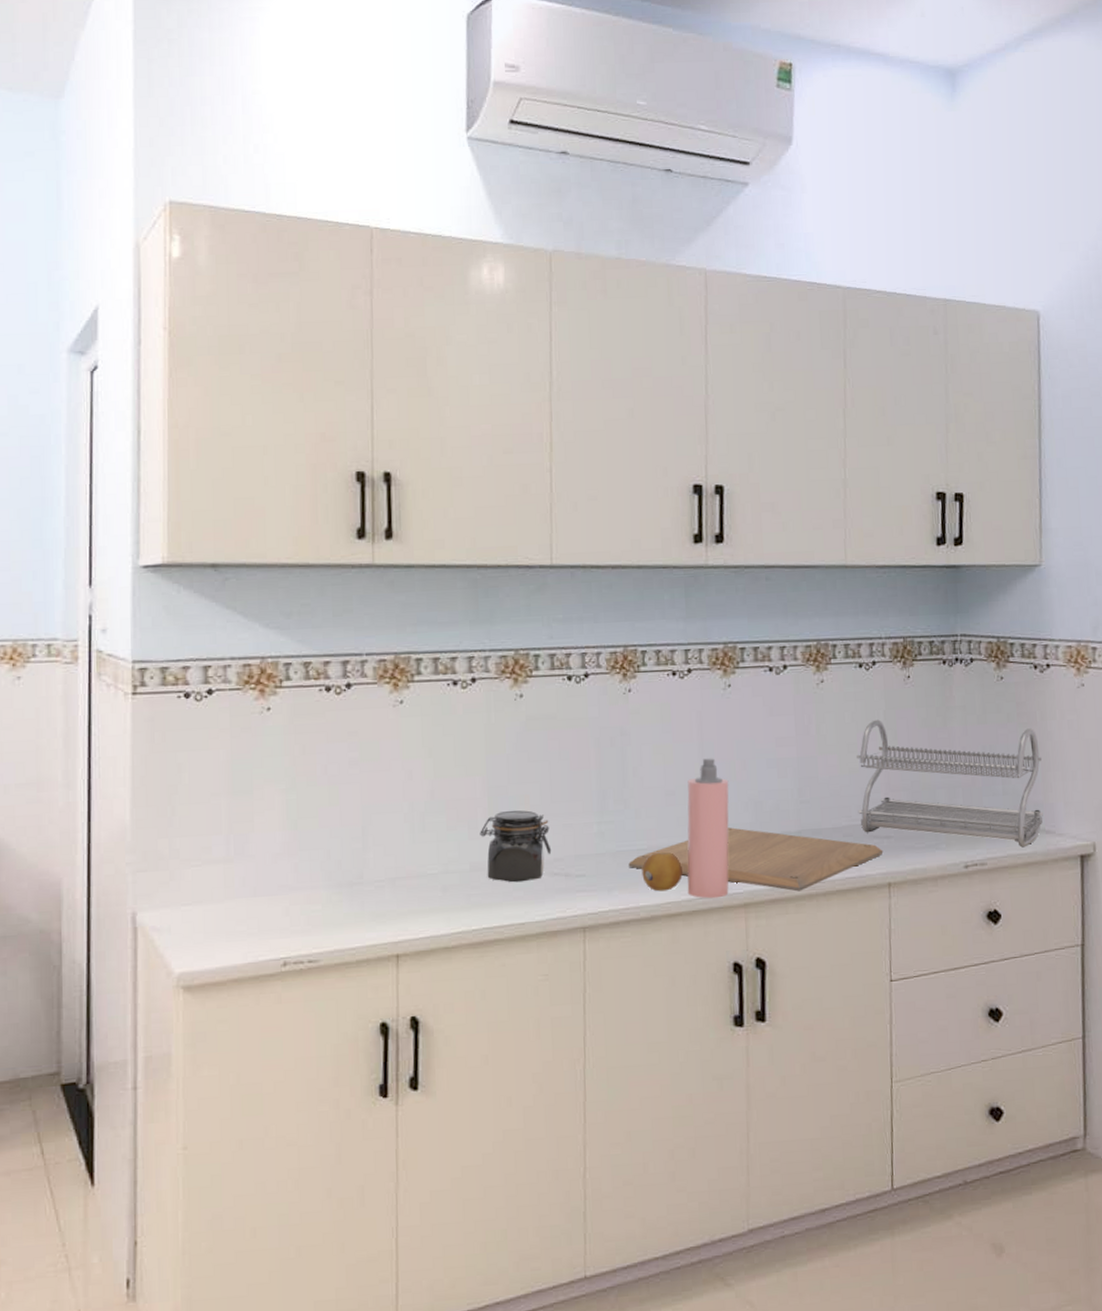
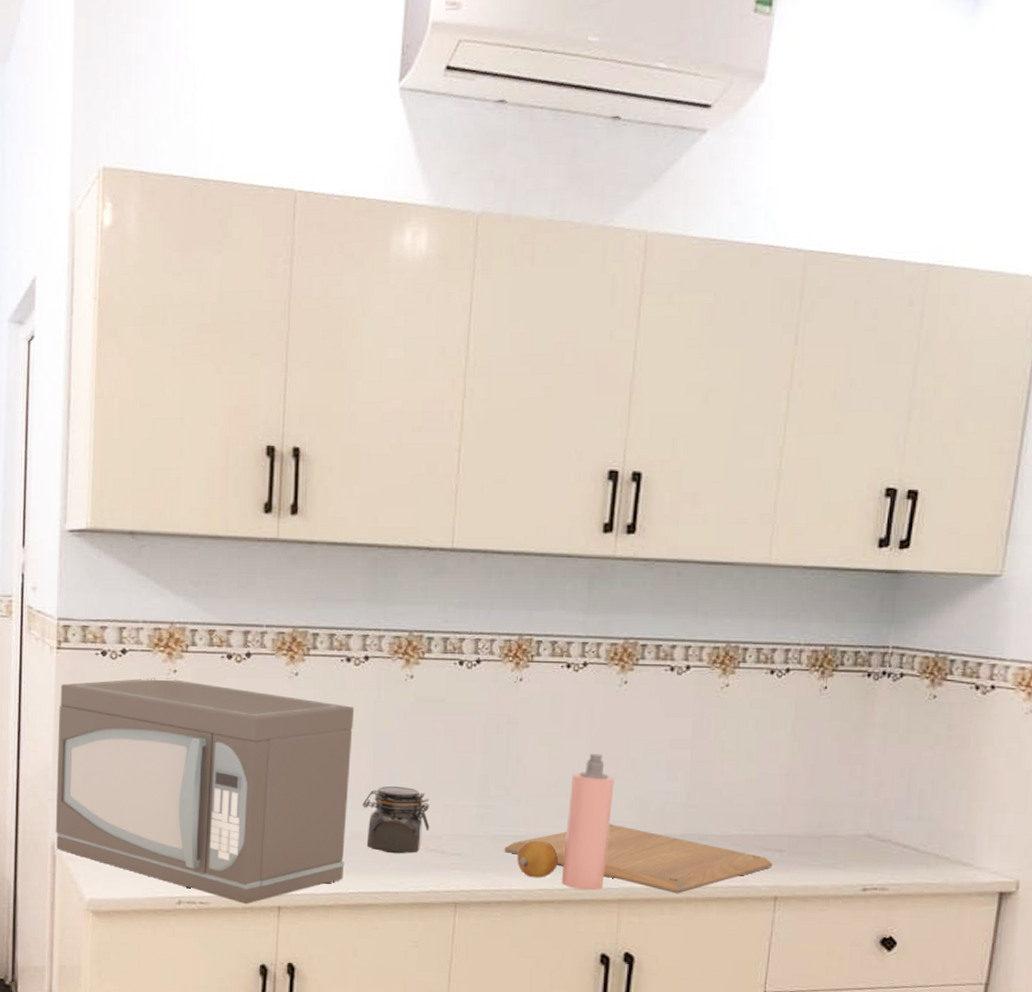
microwave: none [135,717,466,958] -> present [55,678,355,905]
dish rack: present [857,719,1043,848] -> none [750,729,969,877]

